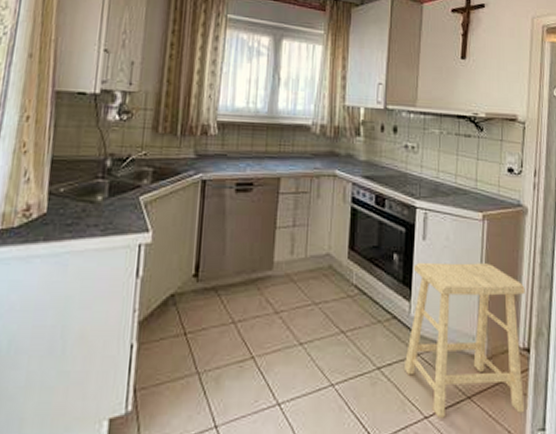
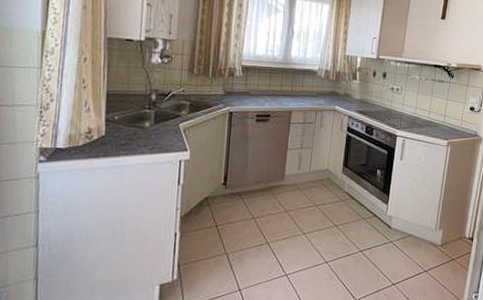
stool: present [403,262,525,418] -> none [379,176,474,285]

